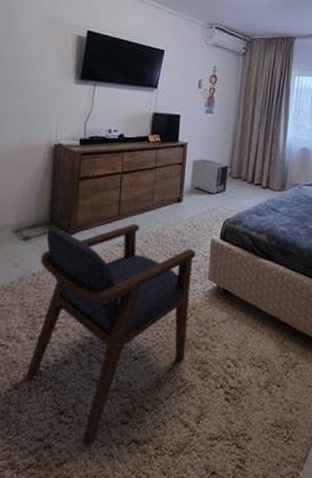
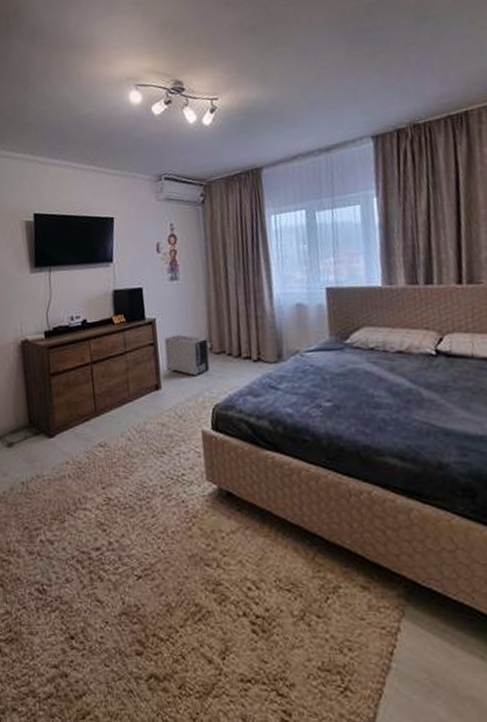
armchair: present [26,223,196,447] -> none [27,419,195,679]

